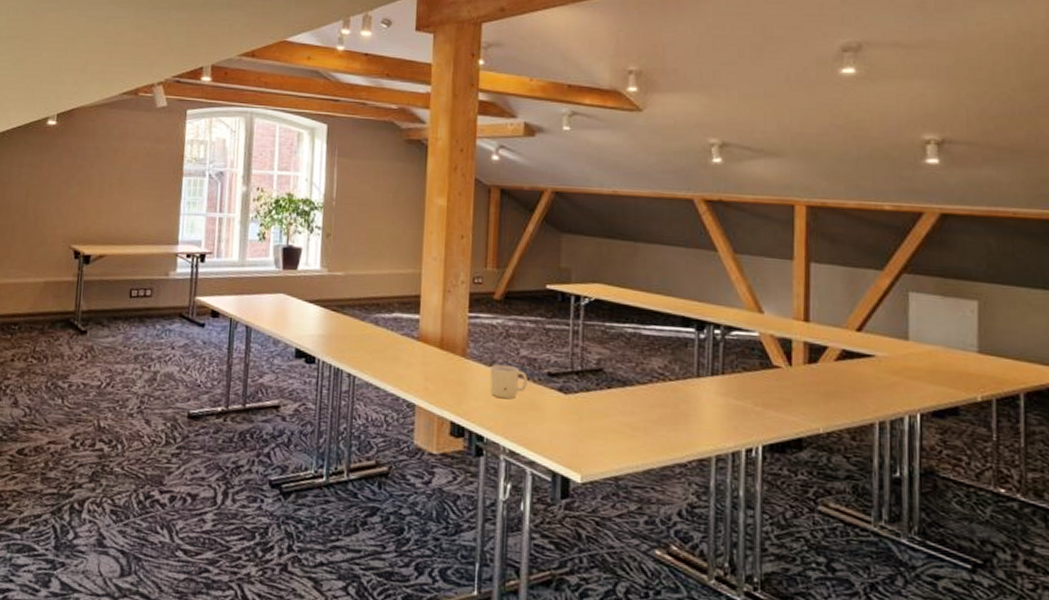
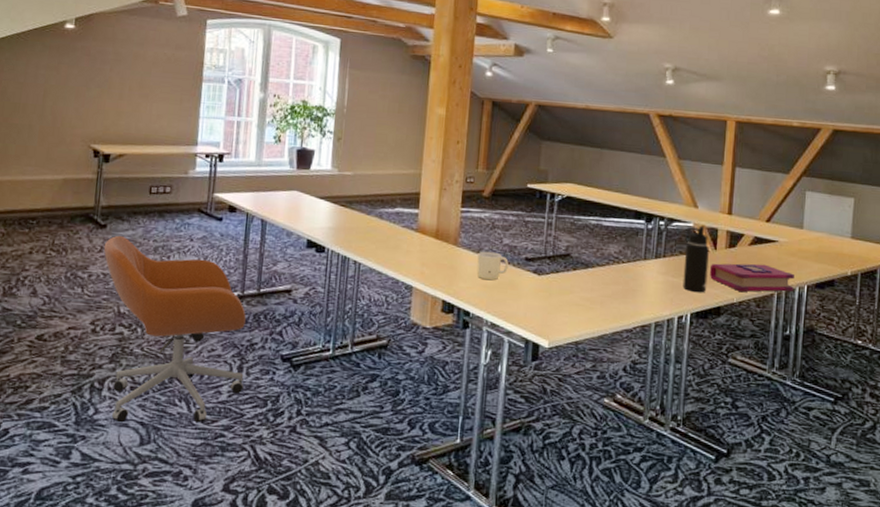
office chair: none [84,342,231,555] -> present [103,235,246,423]
water bottle: none [749,335,782,419] -> present [682,225,709,292]
book: none [784,383,902,422] -> present [709,263,794,292]

